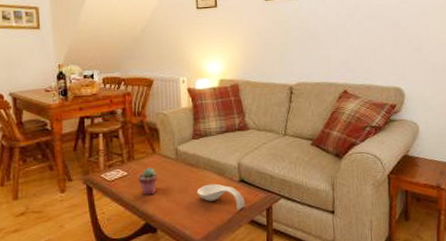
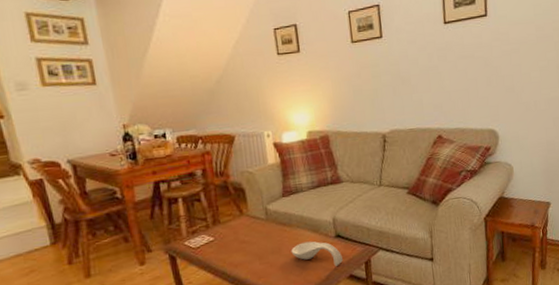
potted succulent: present [138,167,158,196] -> none [226,230,248,260]

